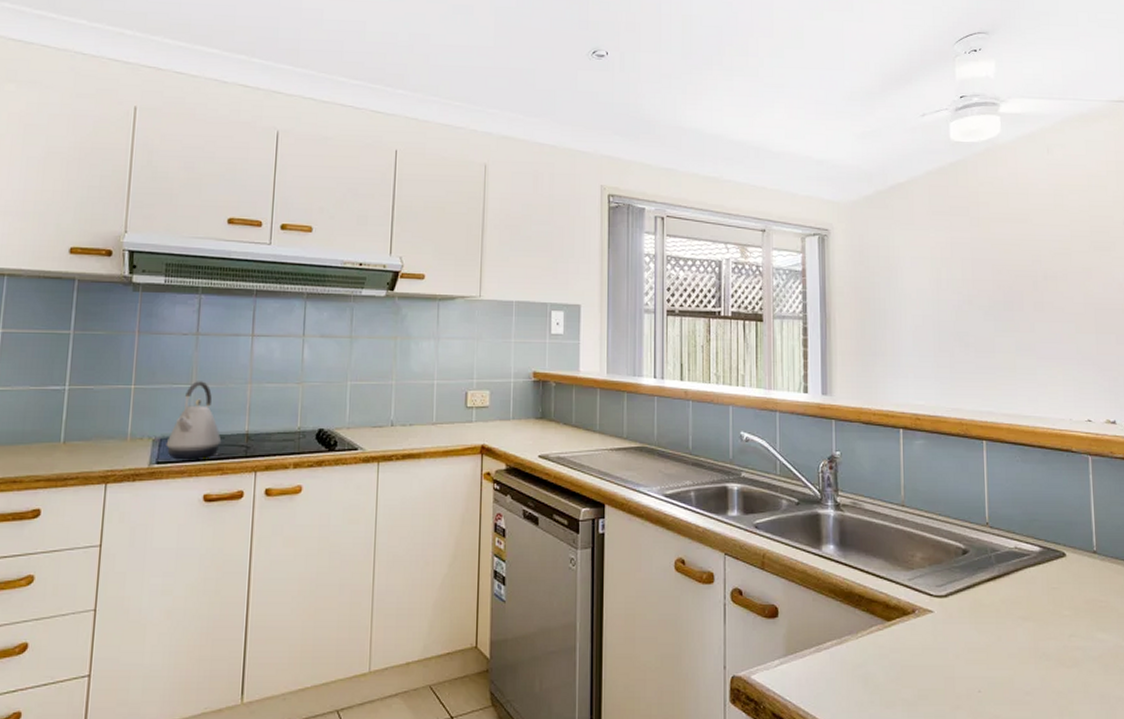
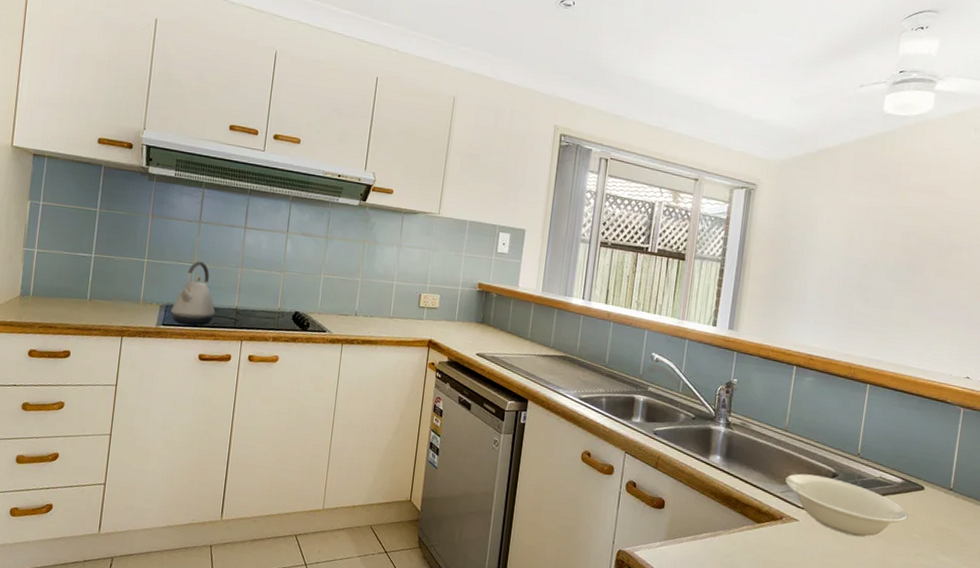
bowl: none [911,554,1054,623] -> present [785,473,908,537]

